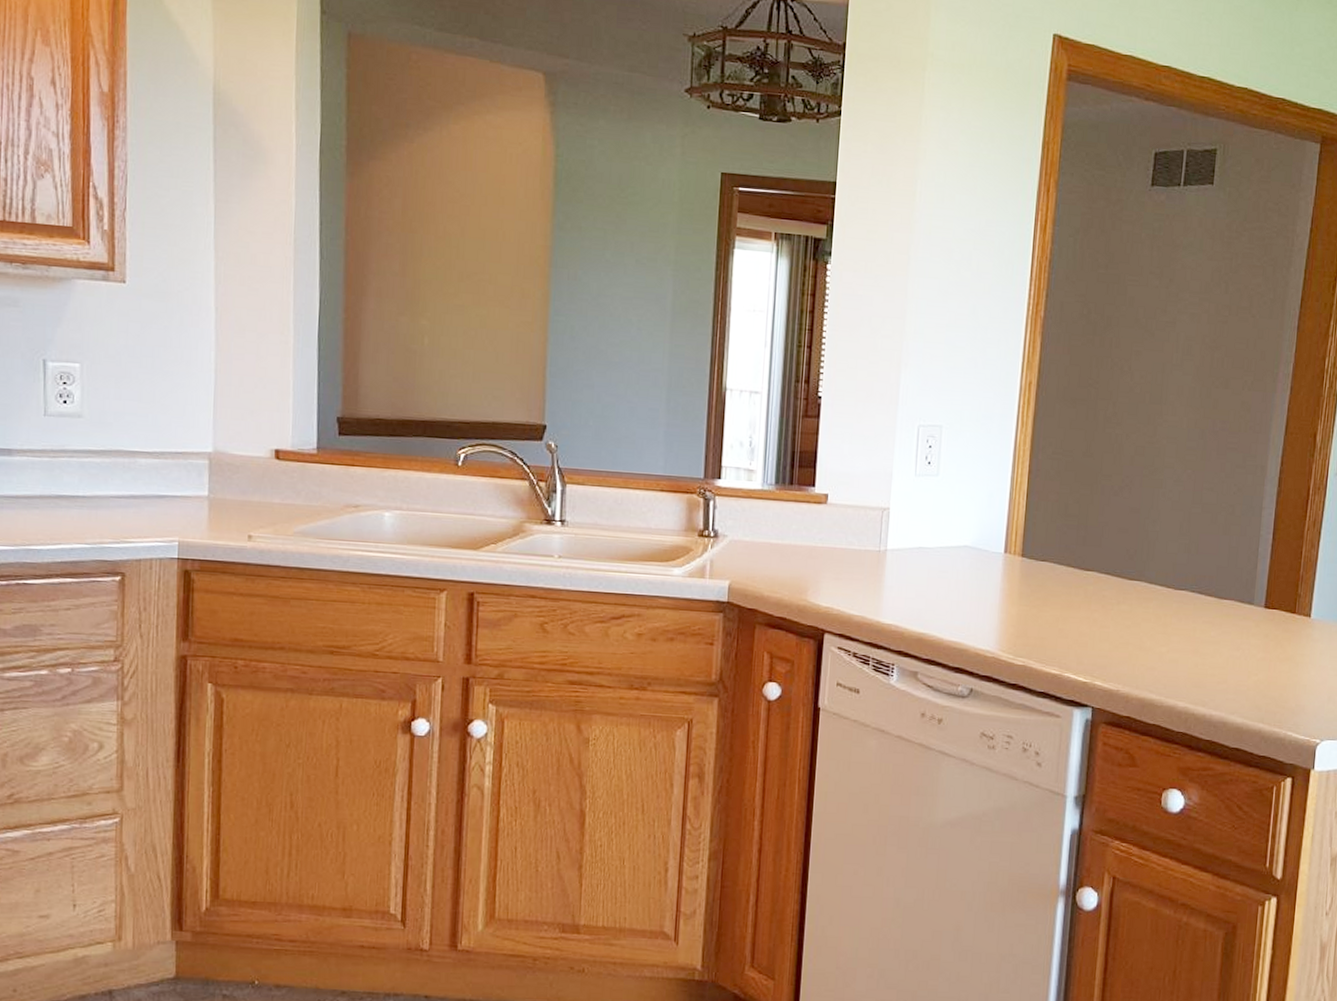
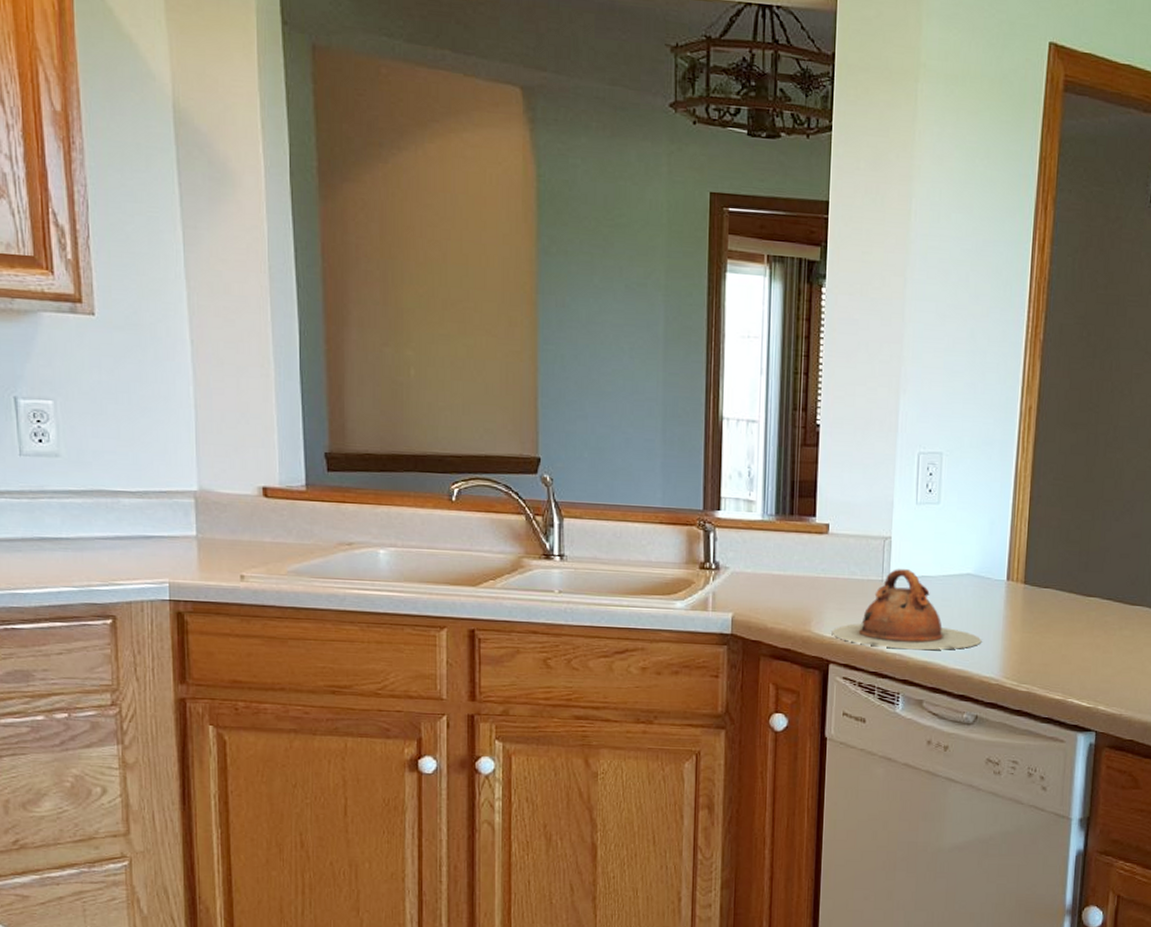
teapot: none [828,539,978,622] -> present [832,569,982,650]

